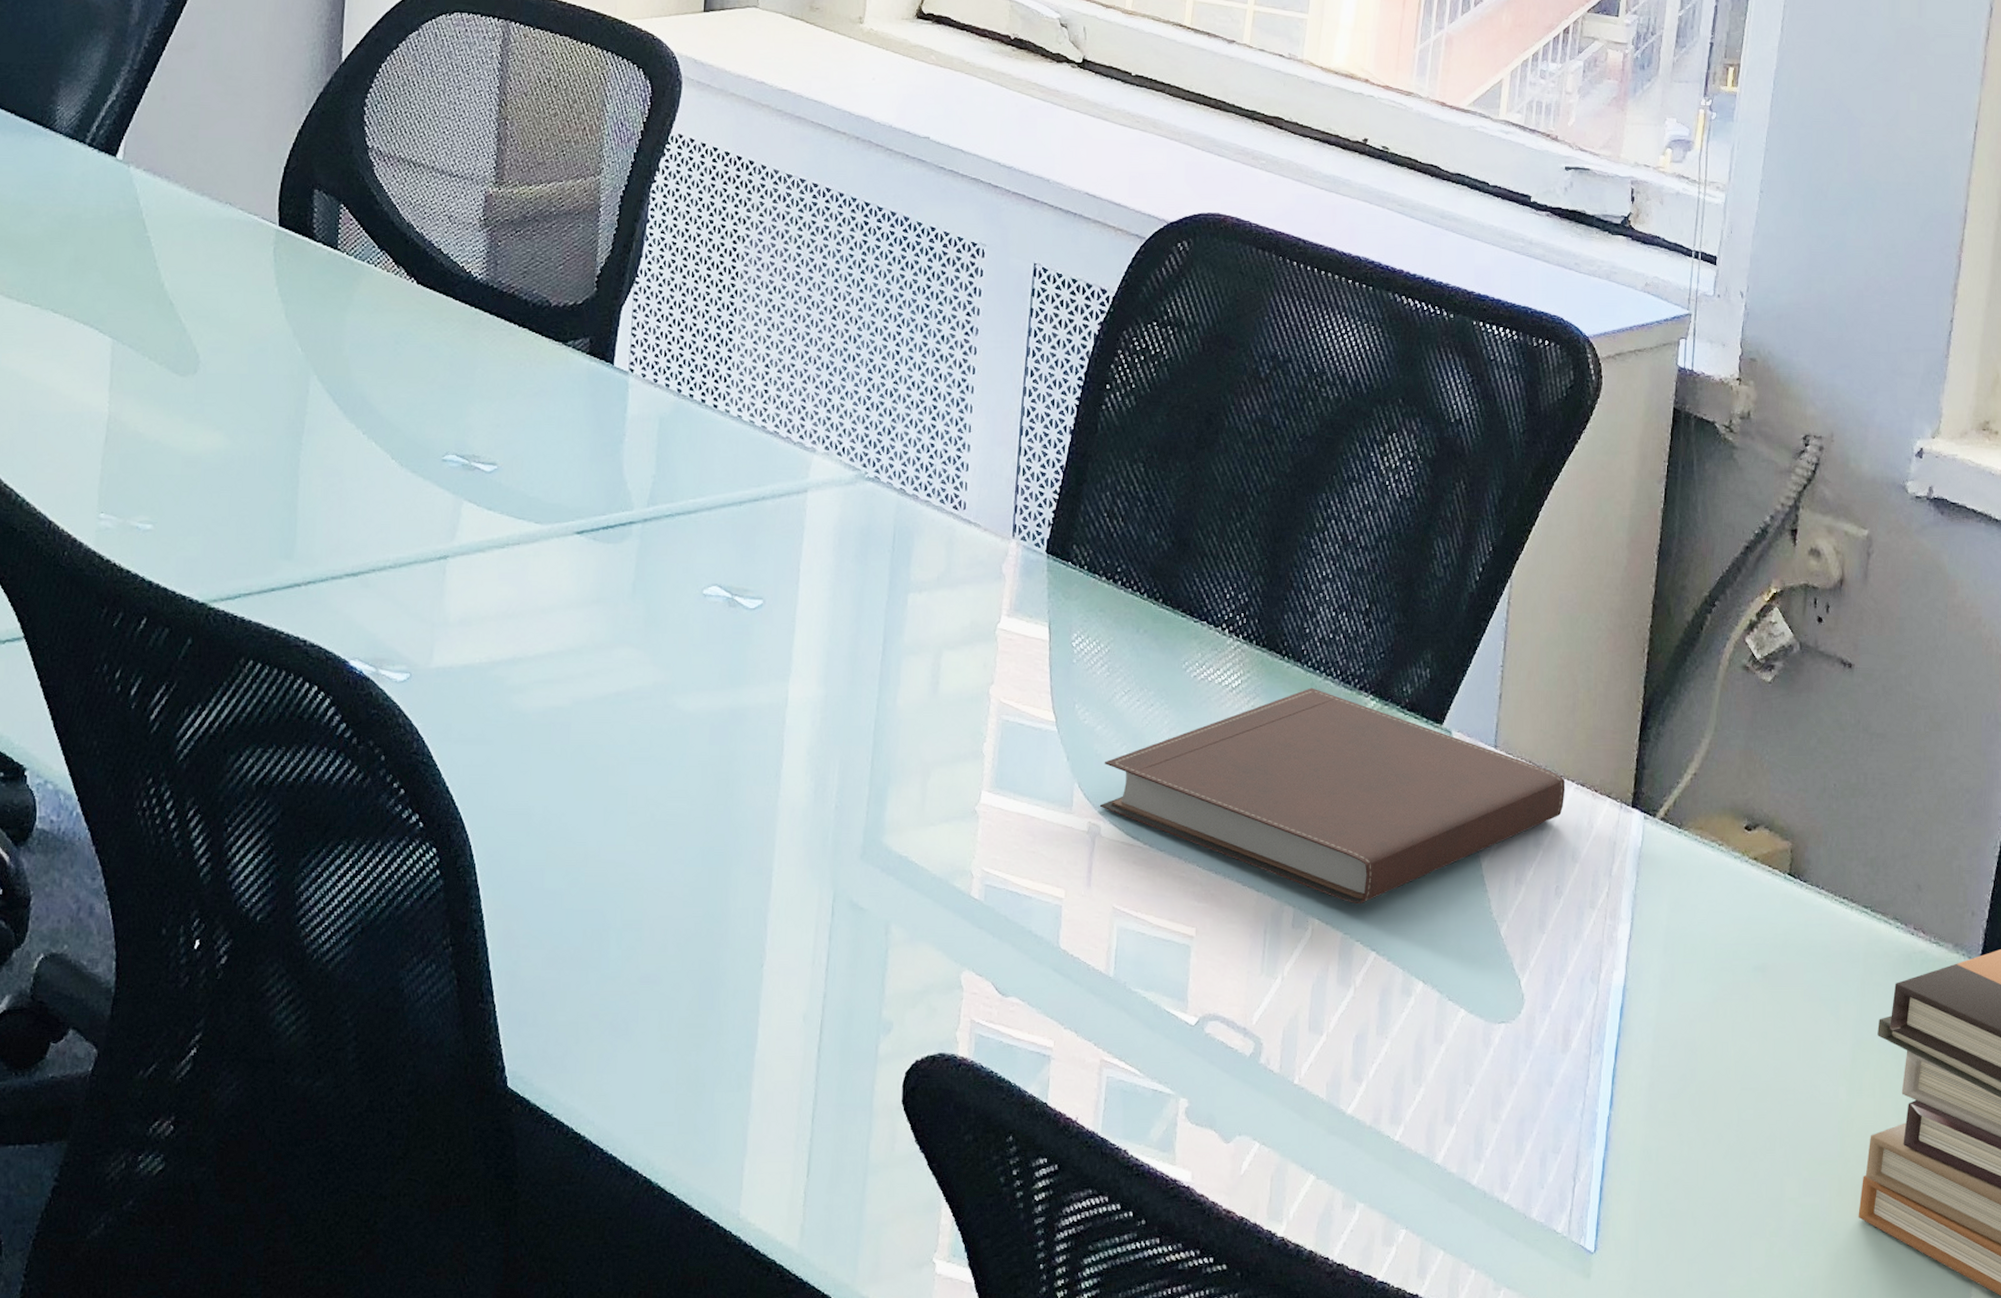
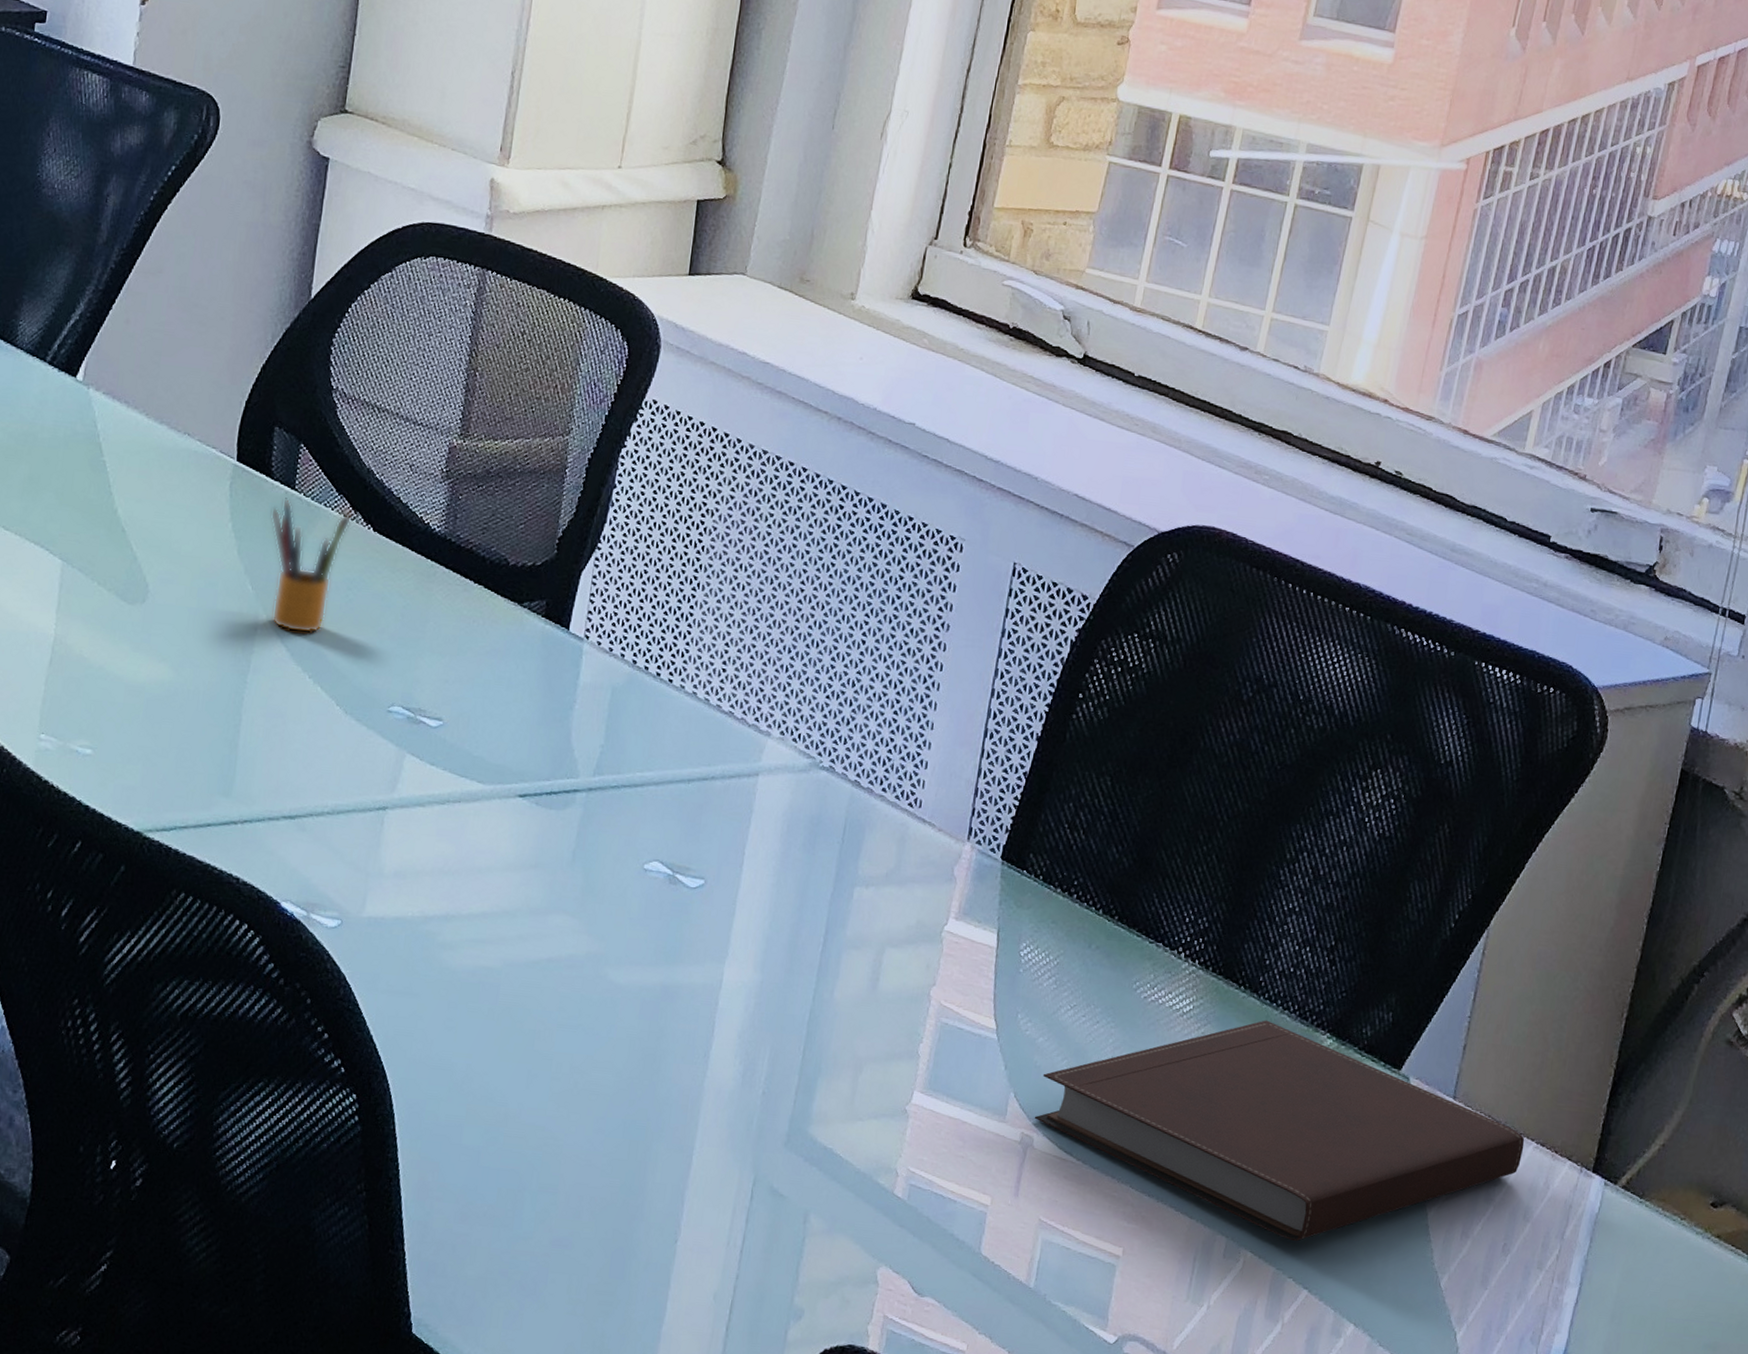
pencil box: none [315,258,396,390] -> present [270,498,353,634]

